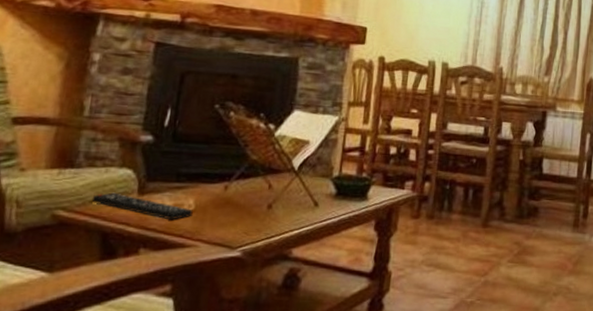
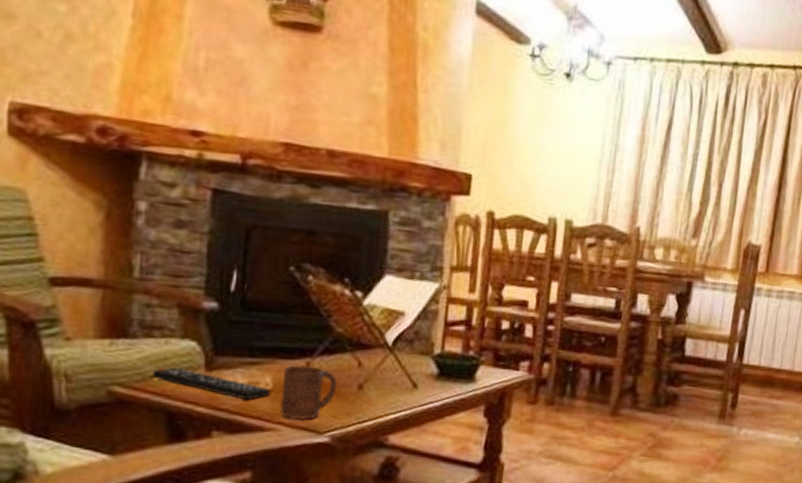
cup: none [200,188,250,236] -> present [280,364,338,420]

